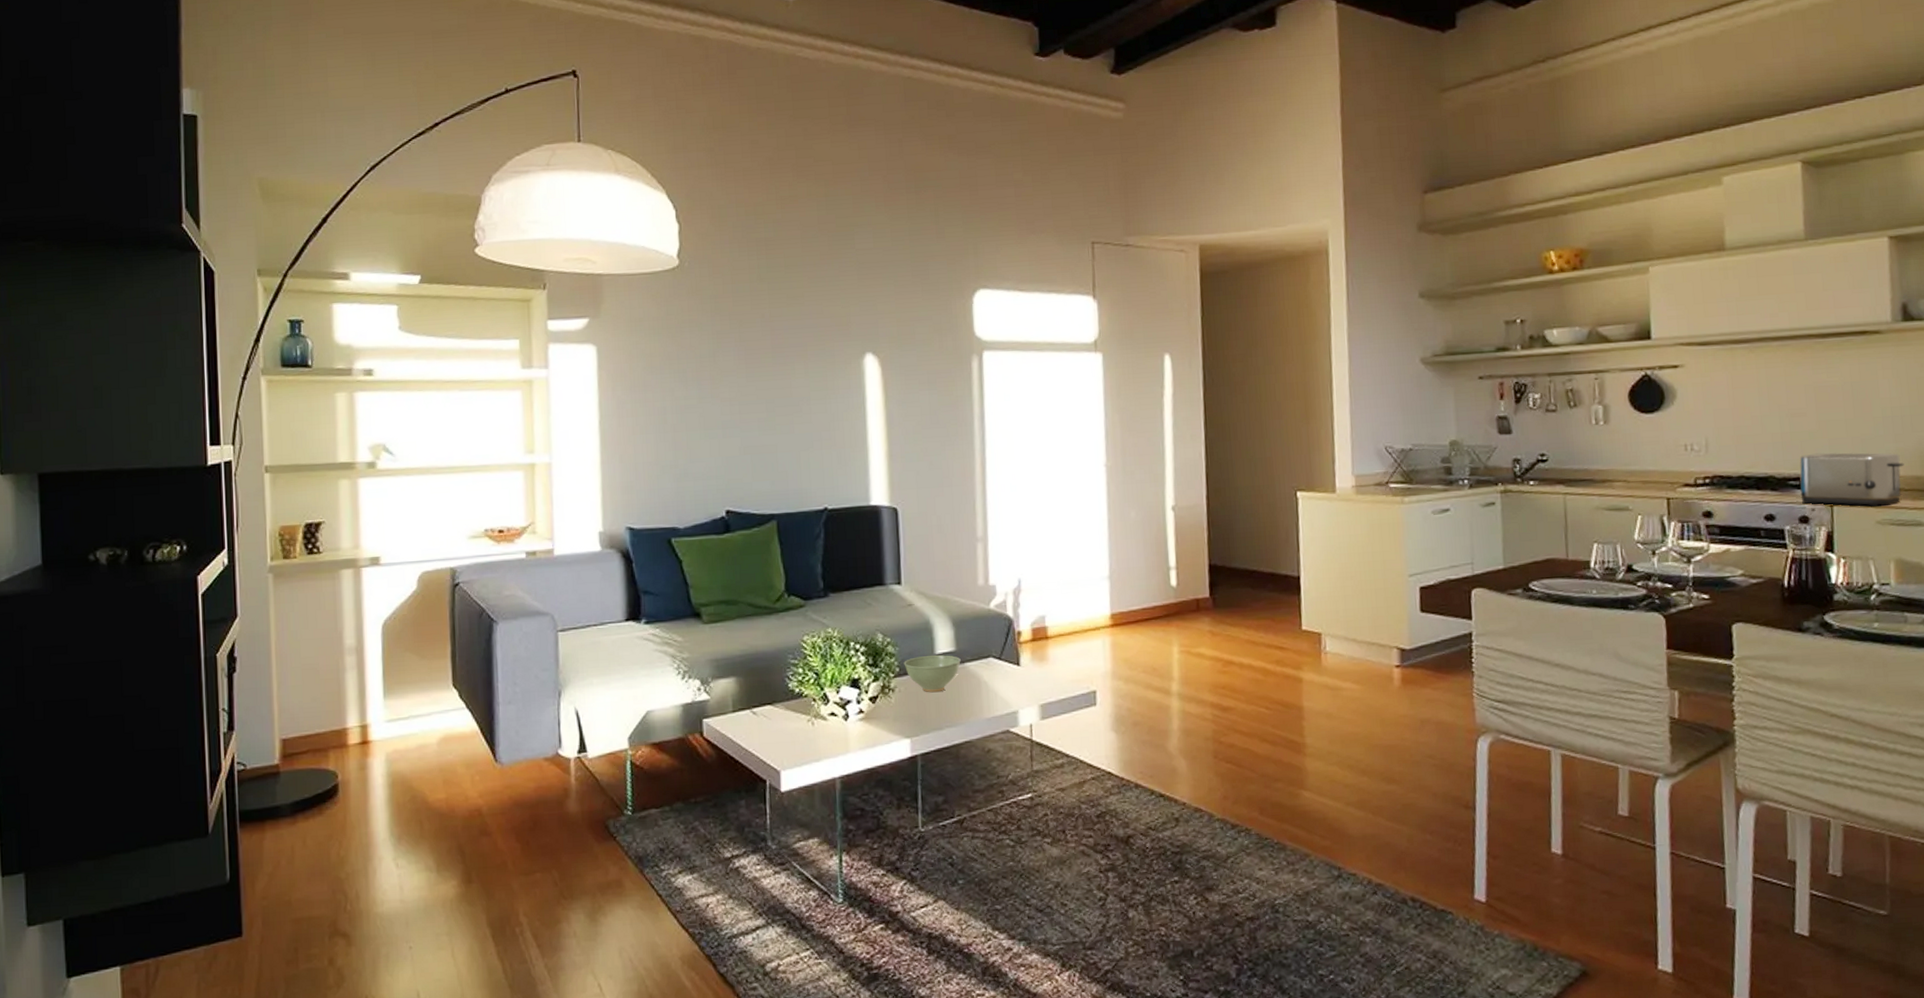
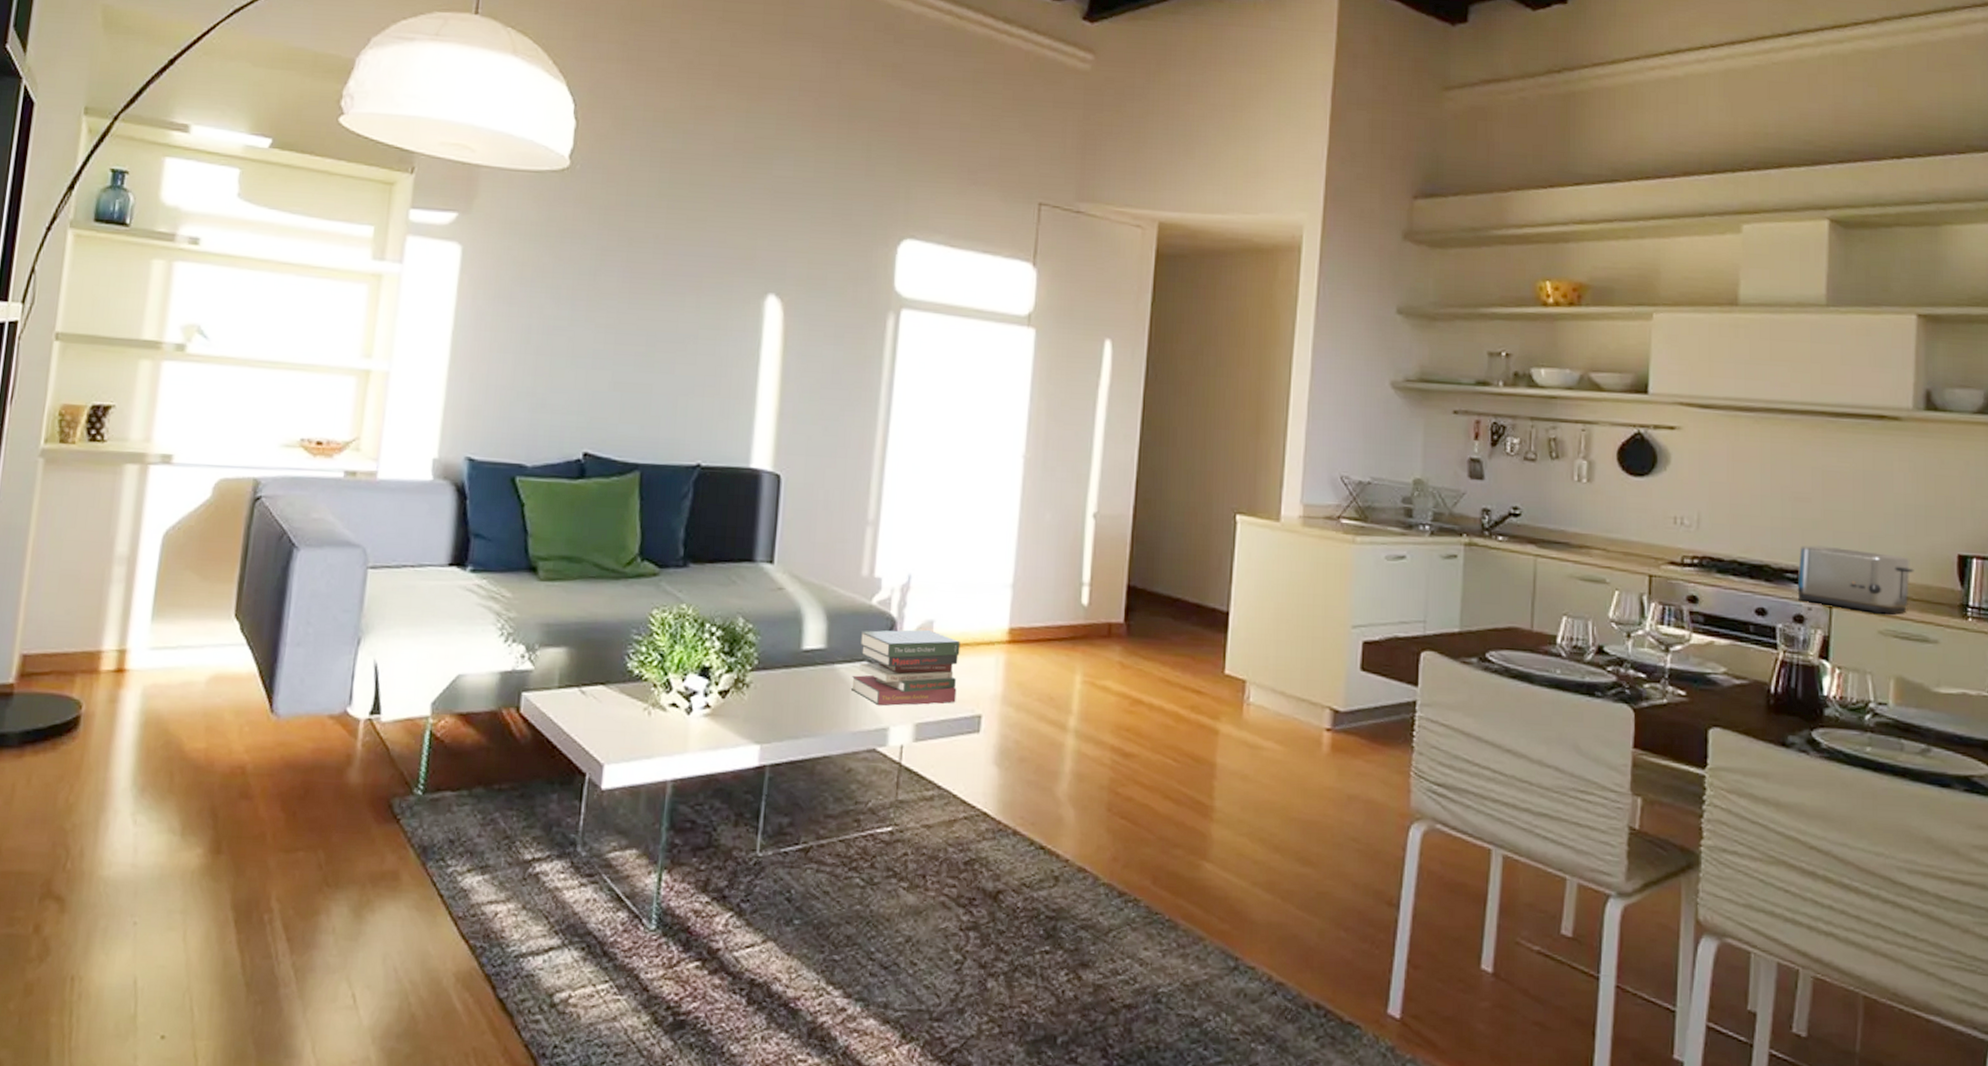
bowl: present [904,654,961,693] -> none [764,649,831,695]
books: none [981,623,1073,694] -> present [851,629,960,706]

